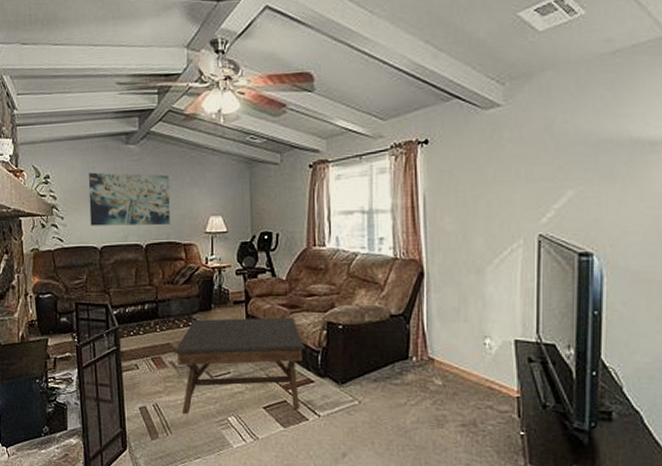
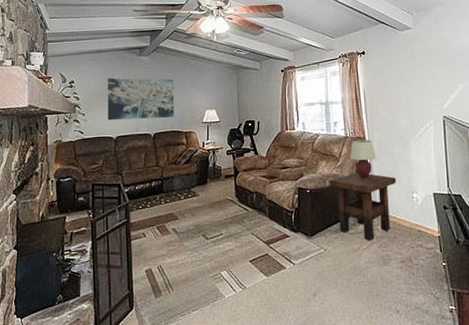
coffee table: present [173,317,305,414] -> none [176,185,282,272]
side table: none [368,306,463,396] -> present [329,172,397,241]
table lamp: none [400,263,436,313] -> present [350,140,376,178]

